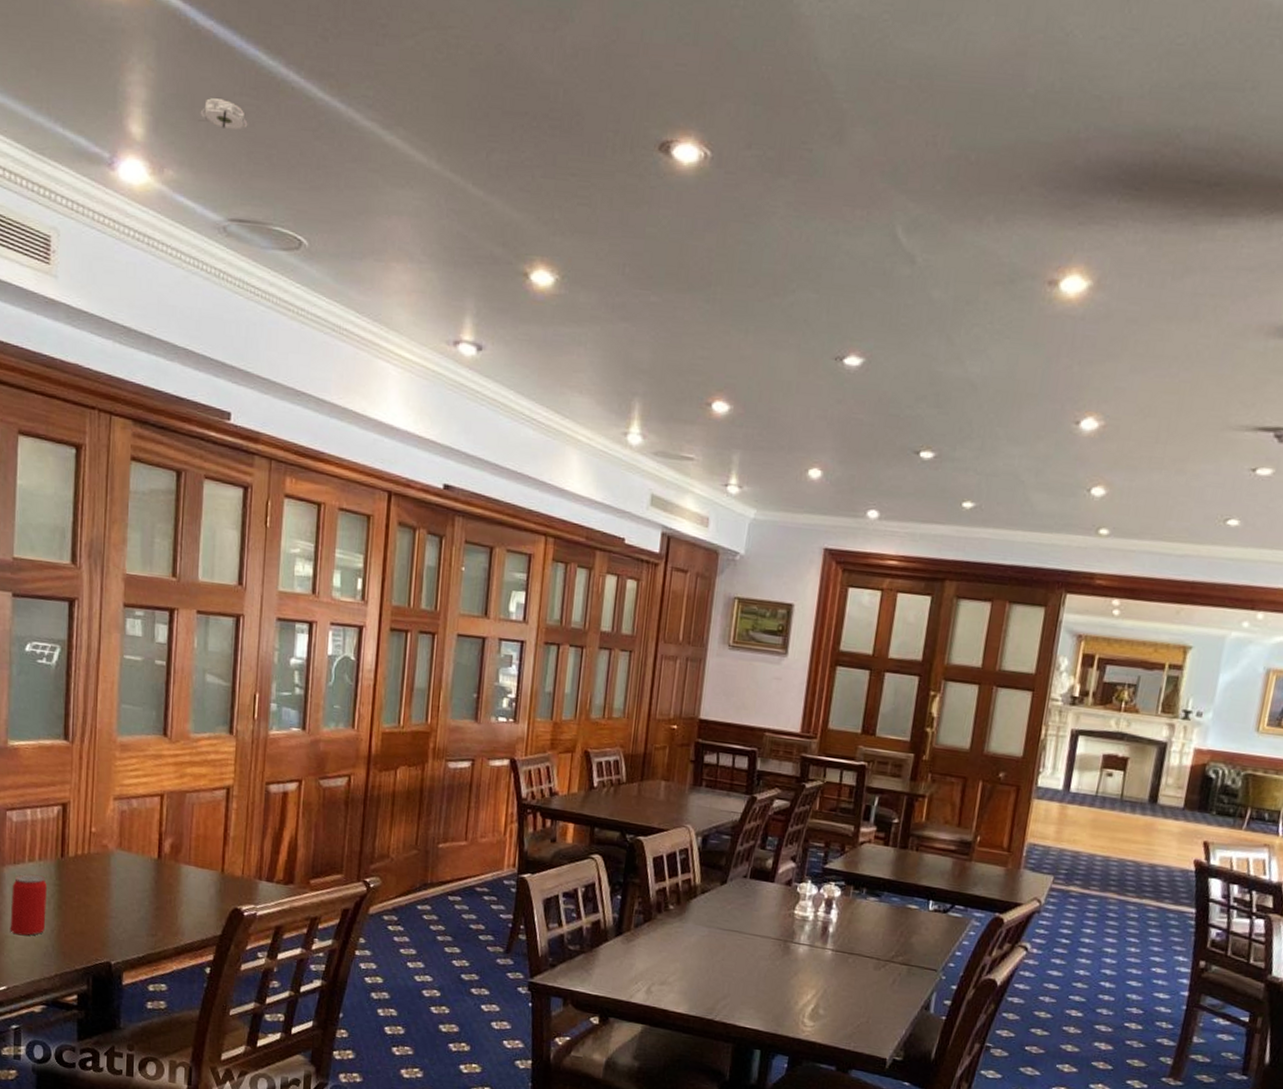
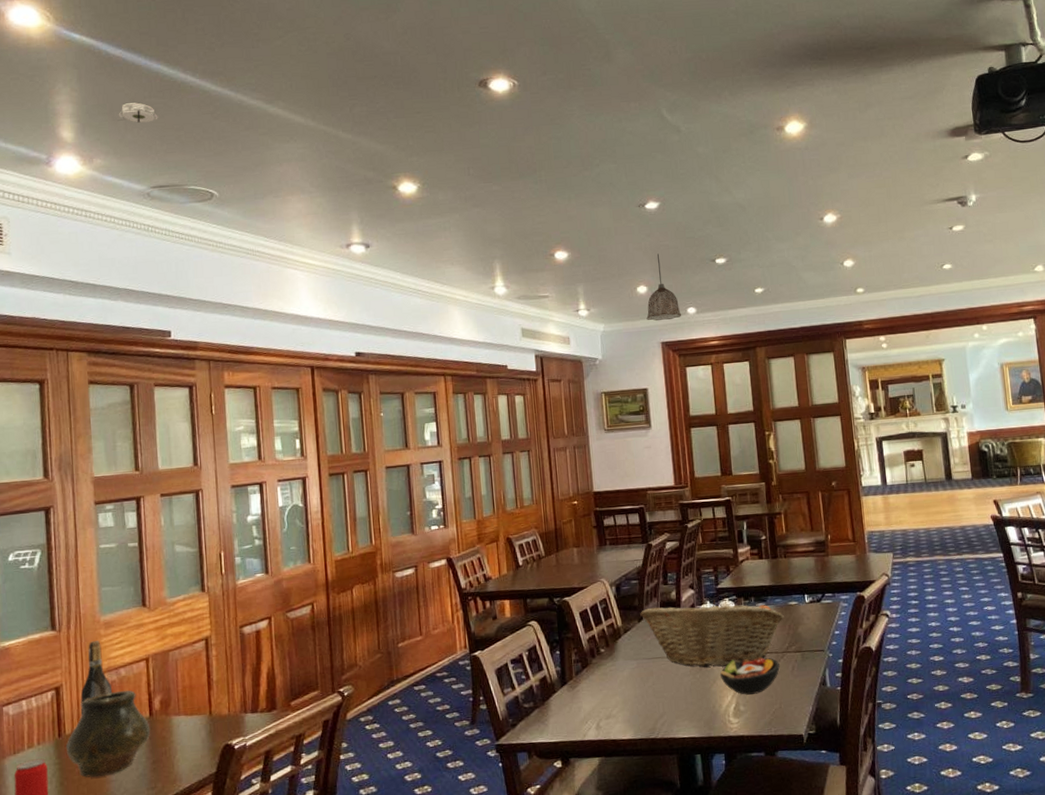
vase: none [67,822,156,911] -> present [65,690,150,777]
wine bottle: none [86,761,122,841] -> present [80,640,113,716]
fruit basket: none [724,871,899,962] -> present [640,600,785,668]
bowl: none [804,954,879,1000] -> present [720,657,780,695]
pendant lamp: none [812,429,859,521] -> present [646,253,682,321]

